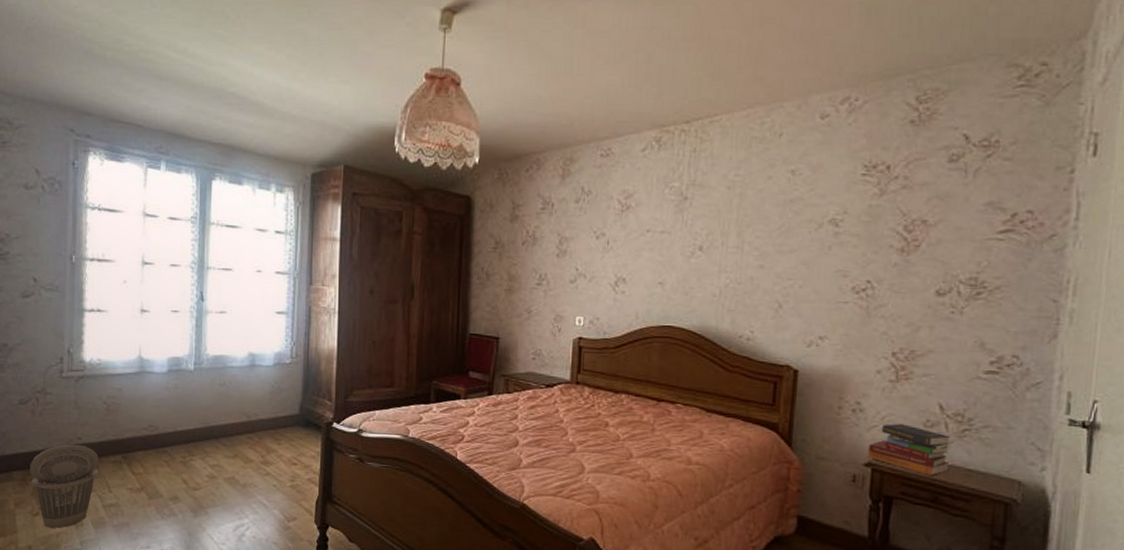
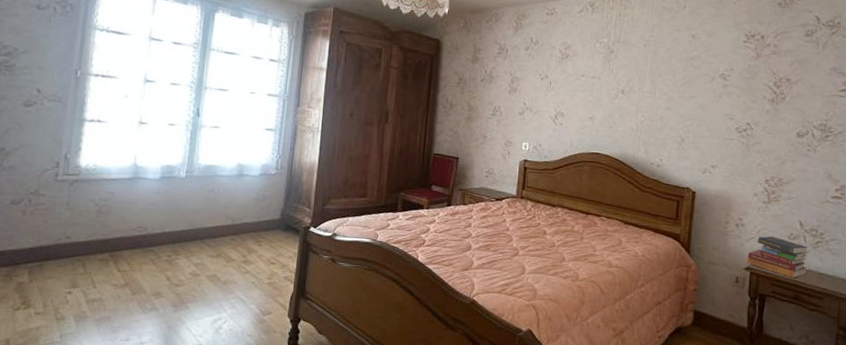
laundry basket: present [30,444,99,528] -> none [15,242,86,322]

